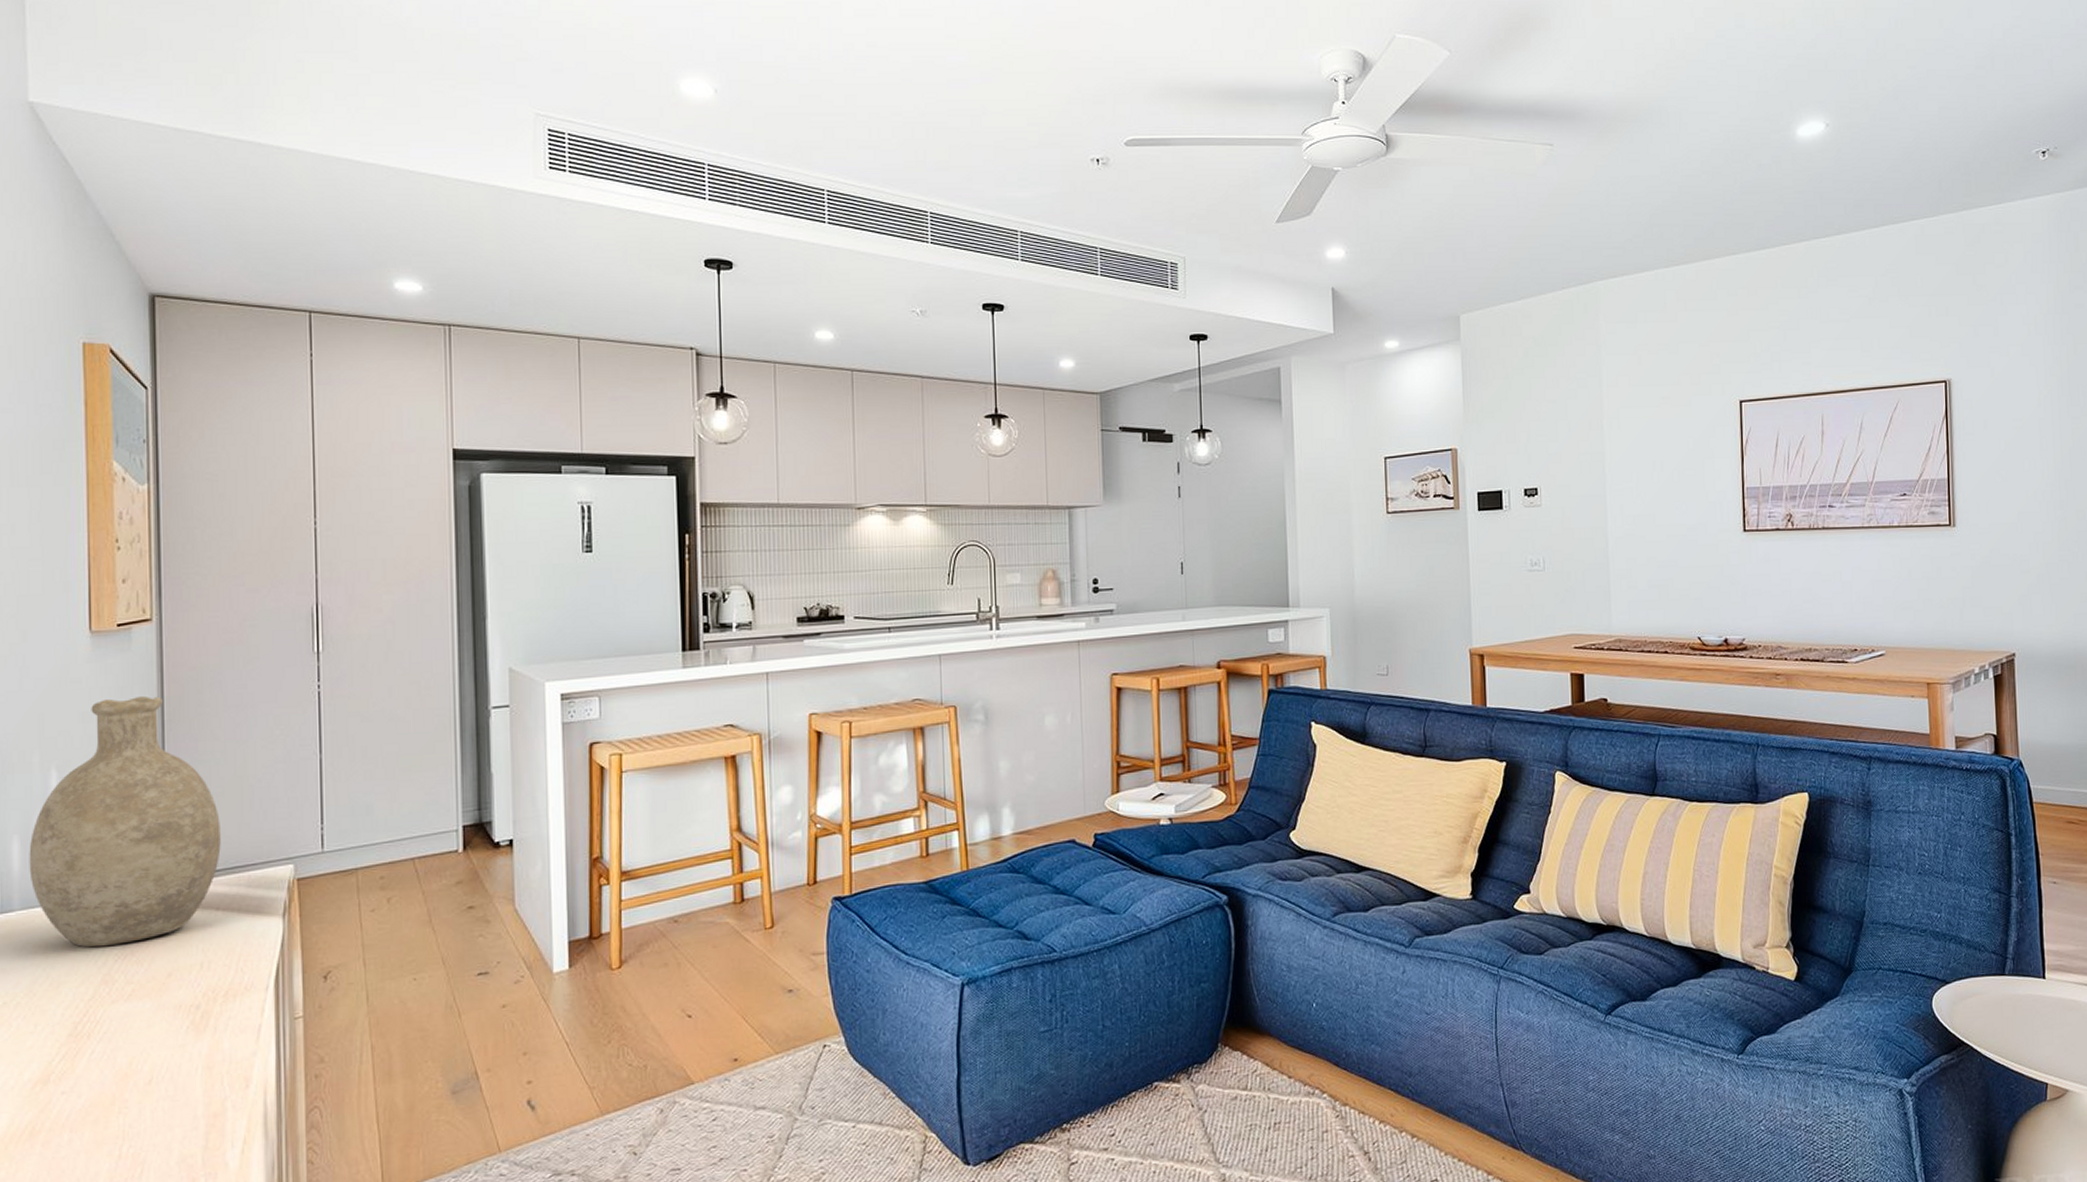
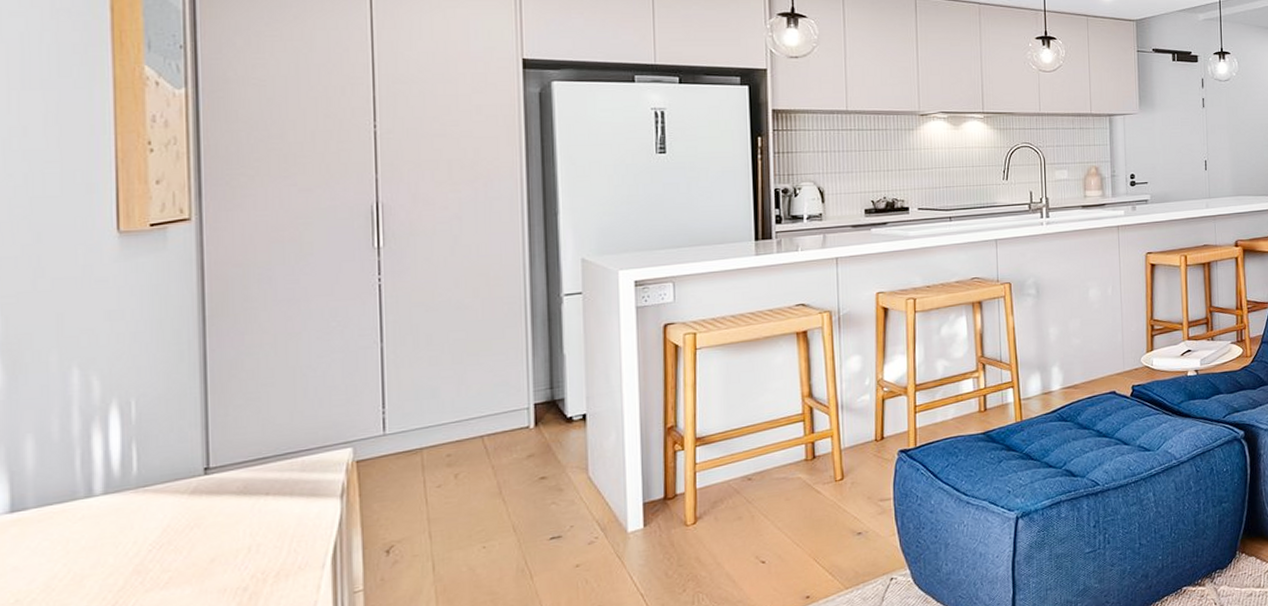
decorative vase: present [29,695,221,948] -> none [45,292,271,540]

